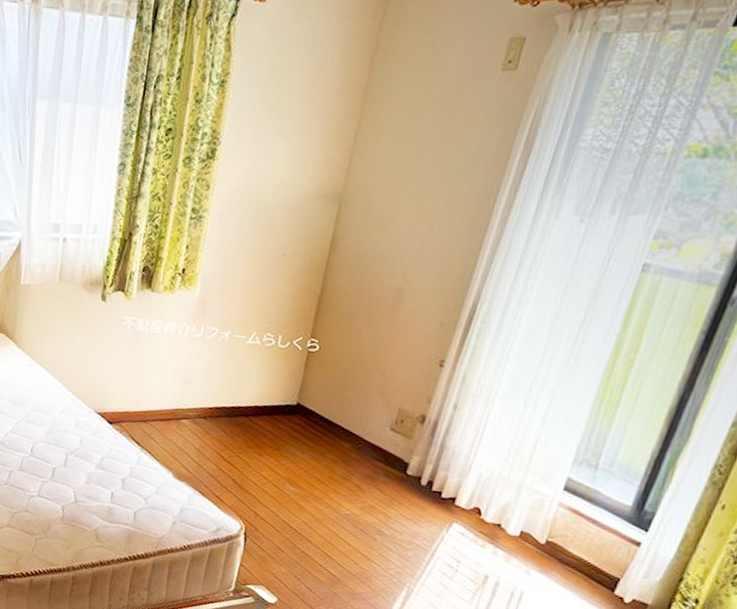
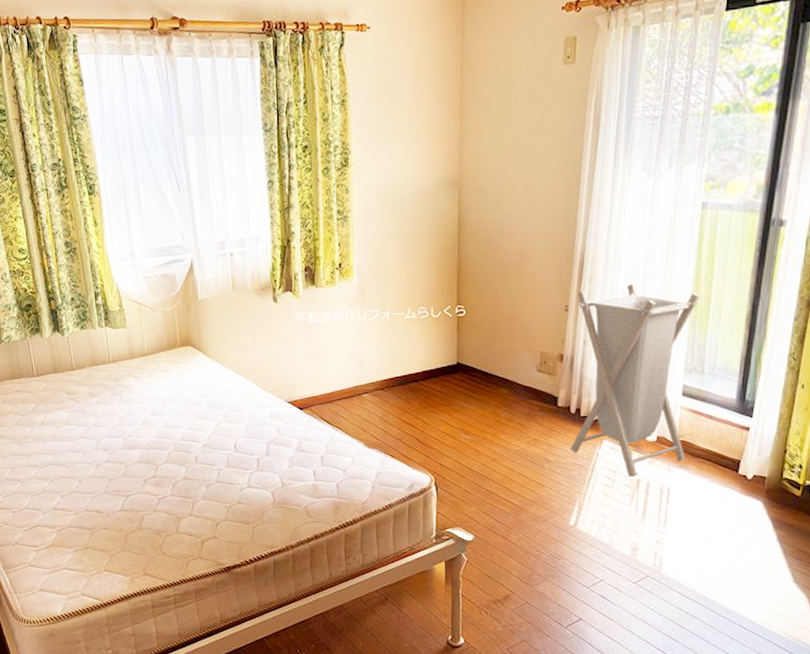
laundry hamper: none [411,346,615,572] -> present [571,283,701,477]

